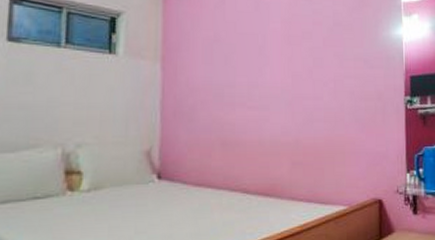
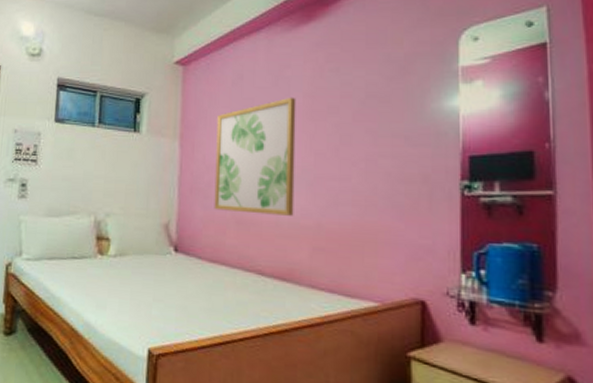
wall art: none [198,22,275,134] -> present [214,97,296,216]

